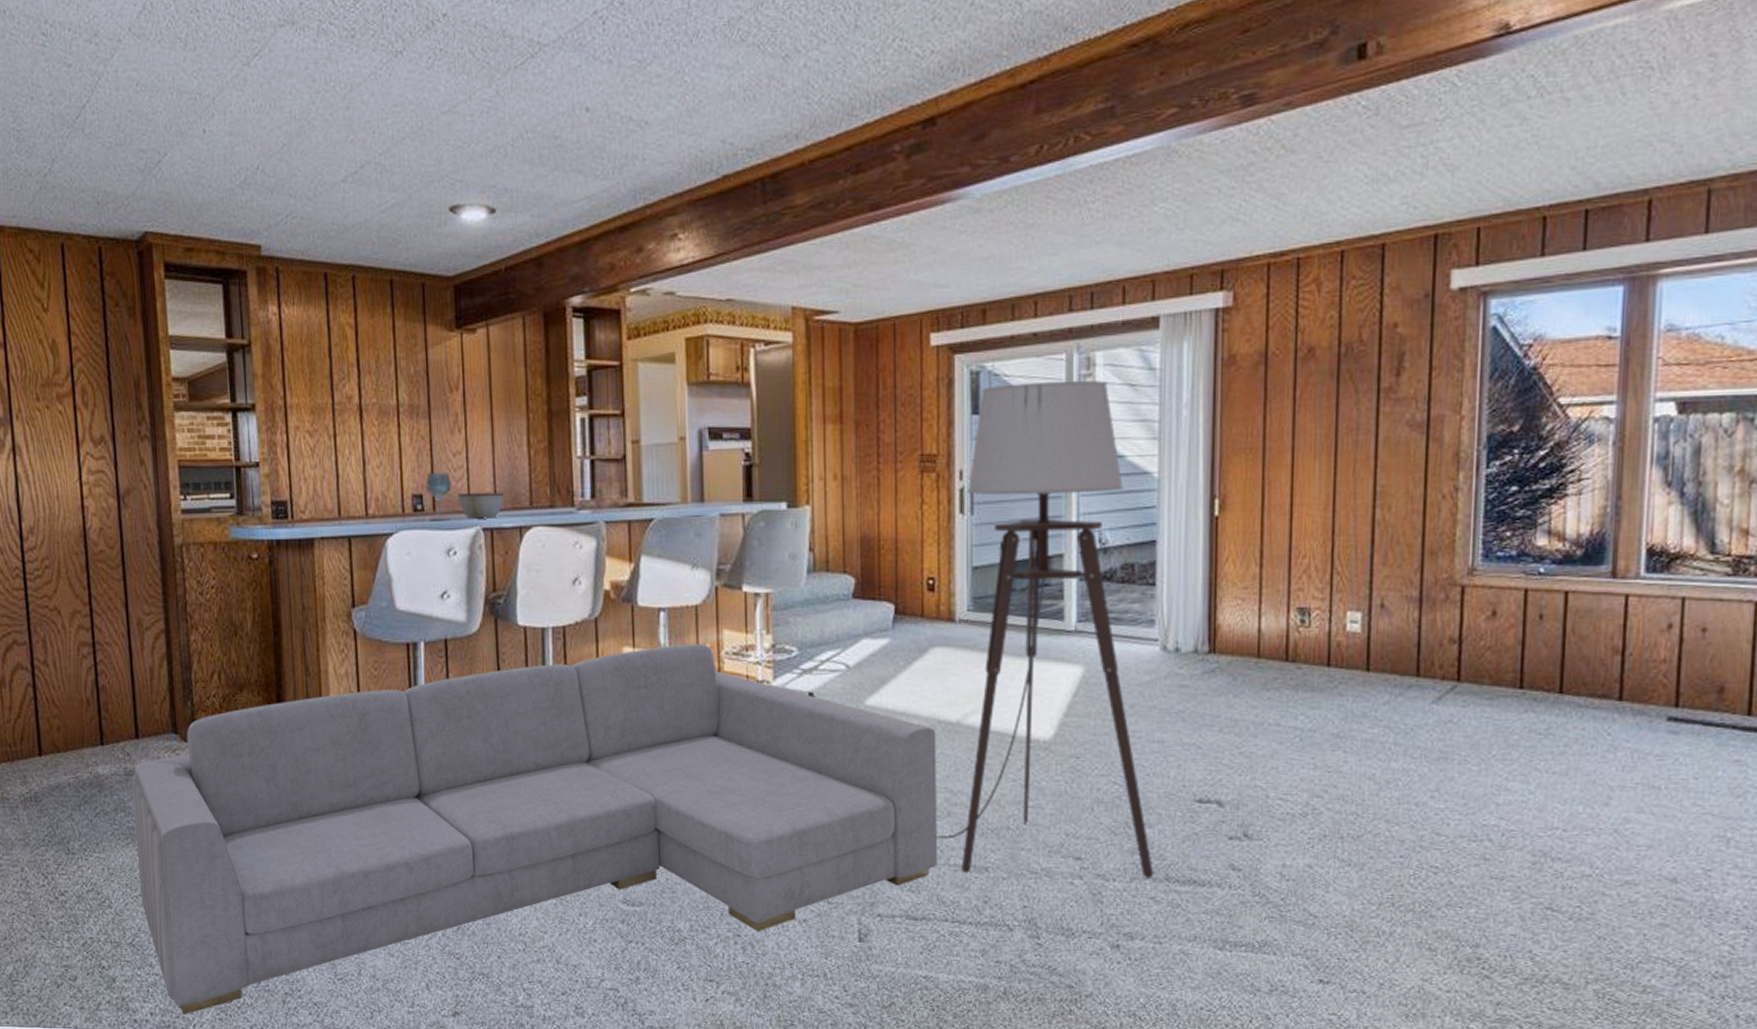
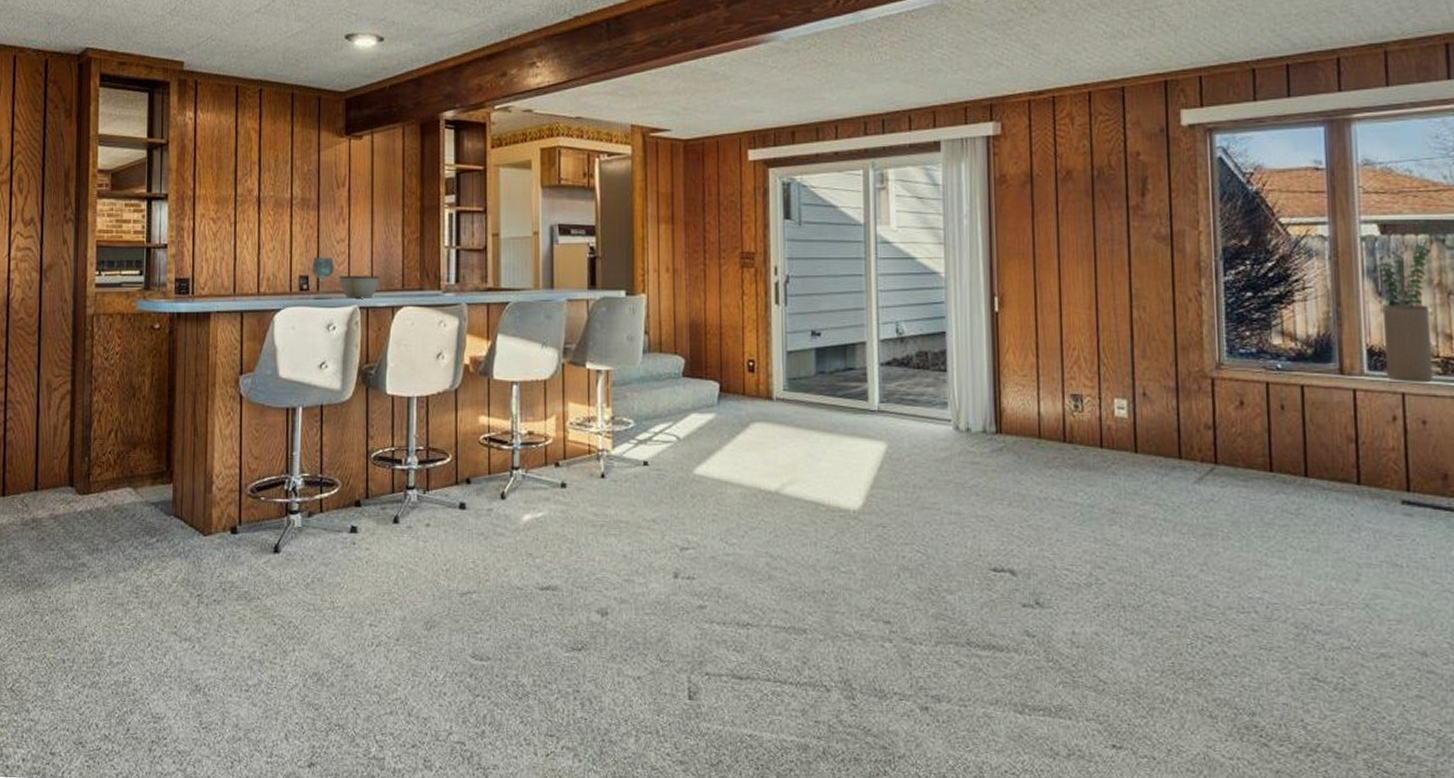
sectional sofa: present [131,644,937,1016] -> none [25,414,760,762]
floor lamp: present [935,380,1154,878] -> none [758,192,957,643]
vase: none [1666,418,1735,586] -> present [1377,238,1434,383]

